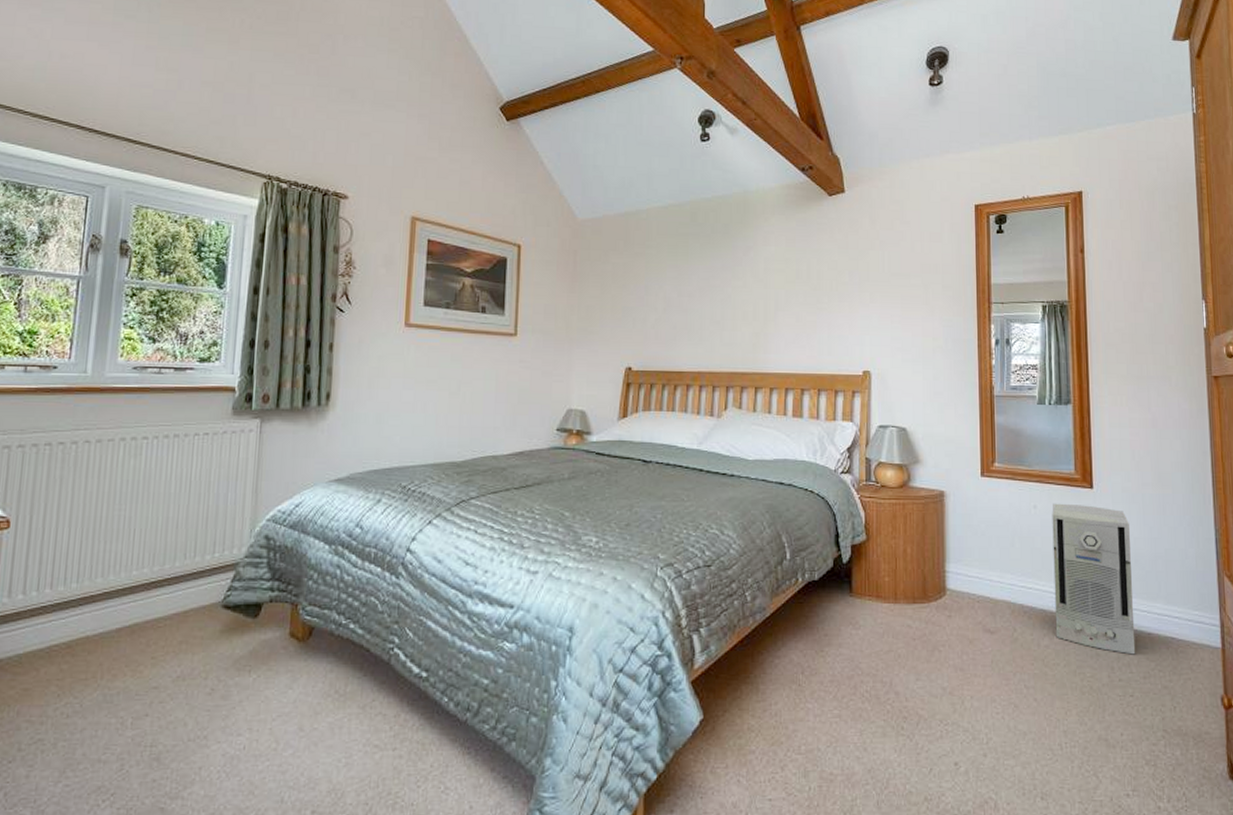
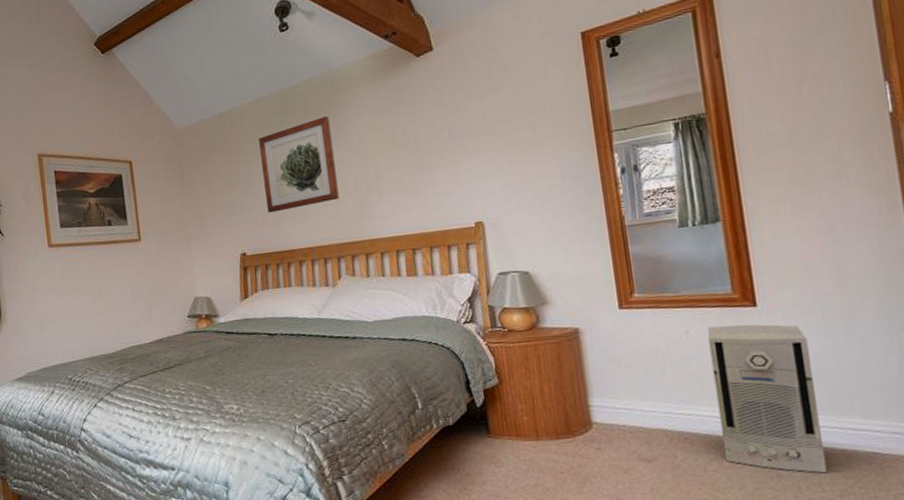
wall art: none [661,237,737,328] -> present [259,116,339,213]

